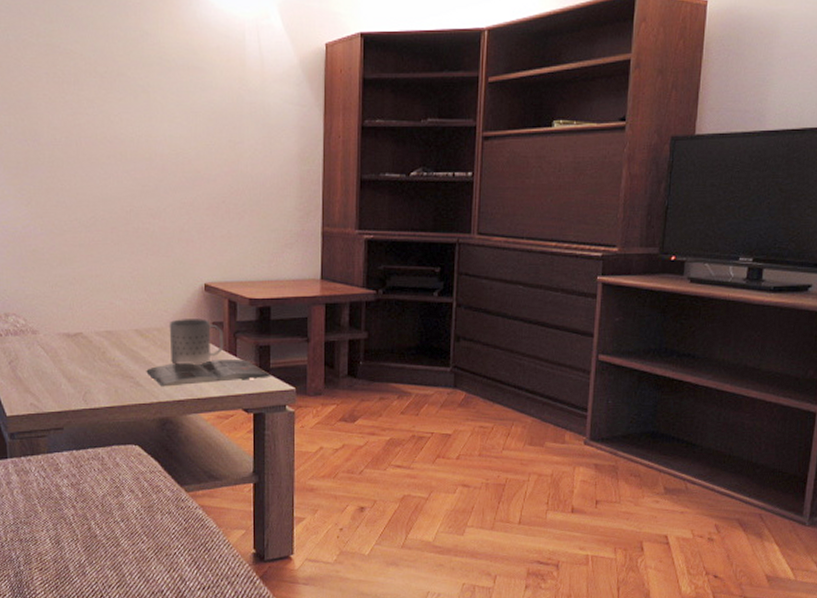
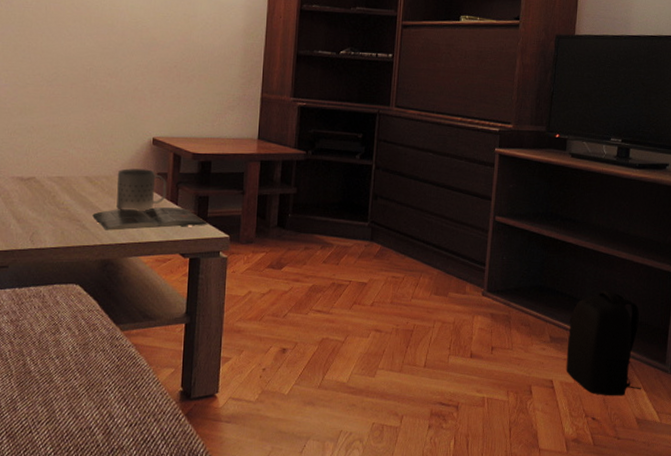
backpack: none [683,433,774,552] -> present [566,289,642,396]

